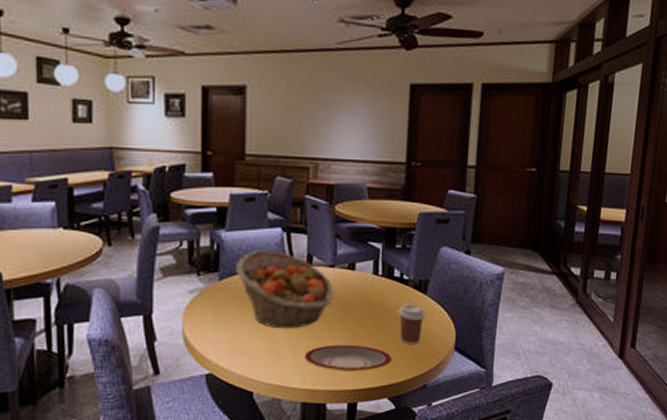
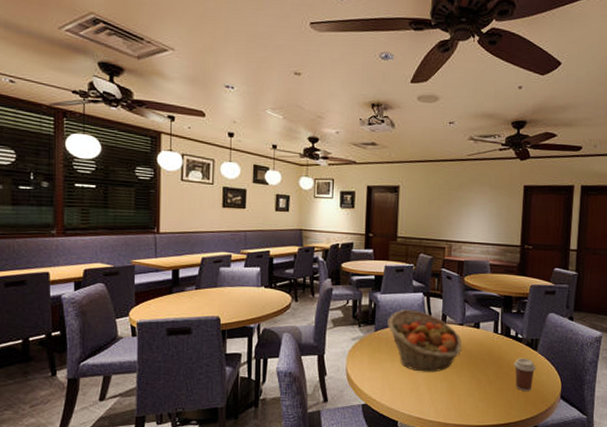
plate: present [304,344,392,371] -> none [438,388,509,410]

